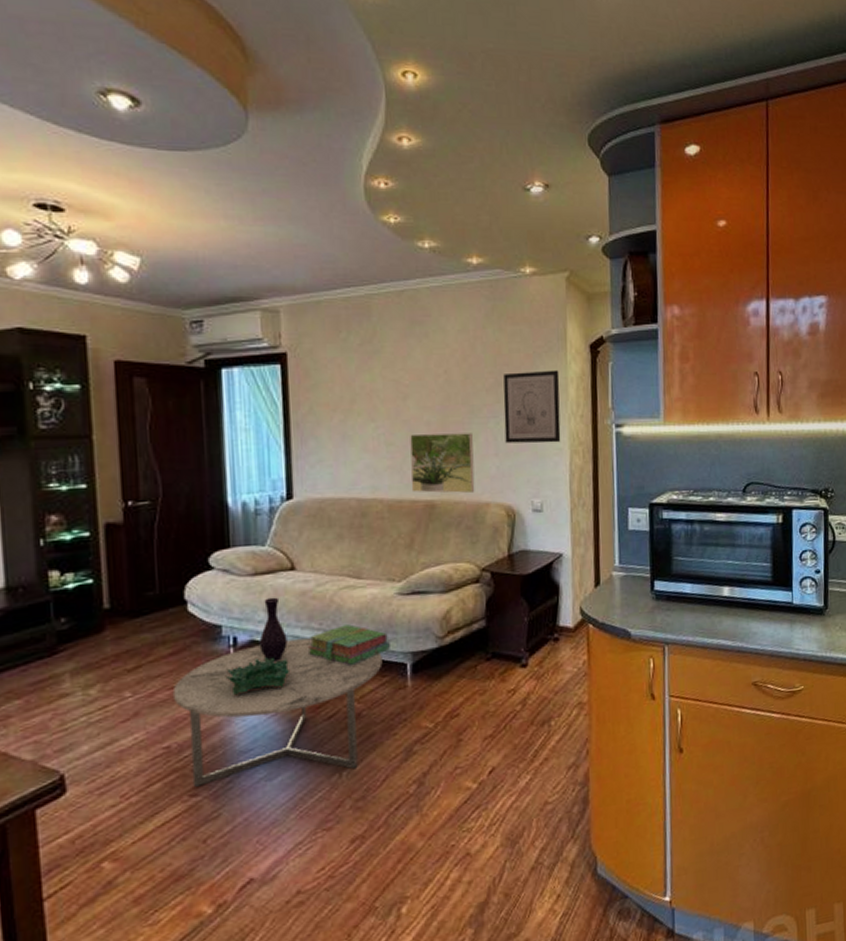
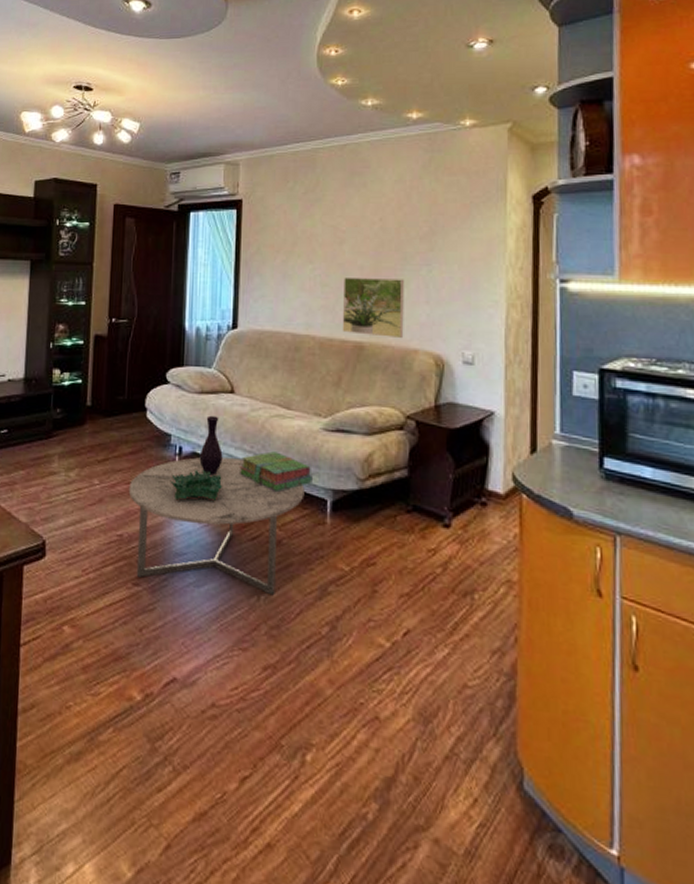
wall art: present [503,369,561,444] -> none [437,220,498,295]

